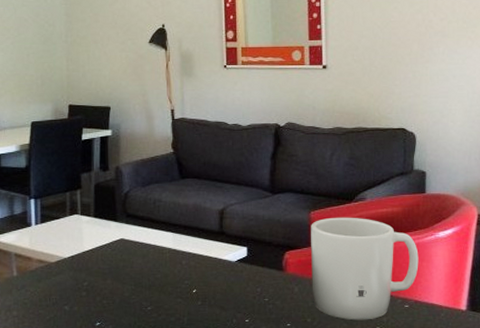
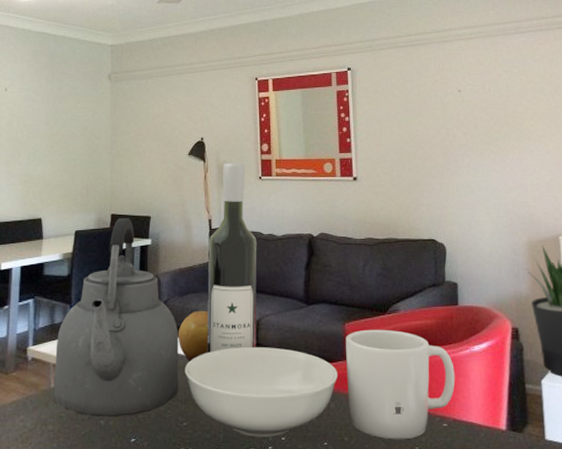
kettle: none [16,109,143,303] -> present [53,218,179,417]
fruit: none [141,200,172,249] -> present [178,310,209,361]
bowl: none [148,235,302,320] -> present [185,347,338,437]
bottle: none [170,50,222,242] -> present [206,162,257,354]

